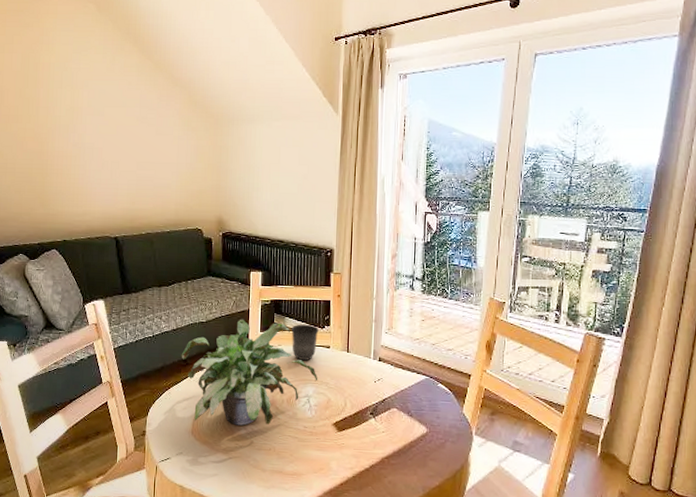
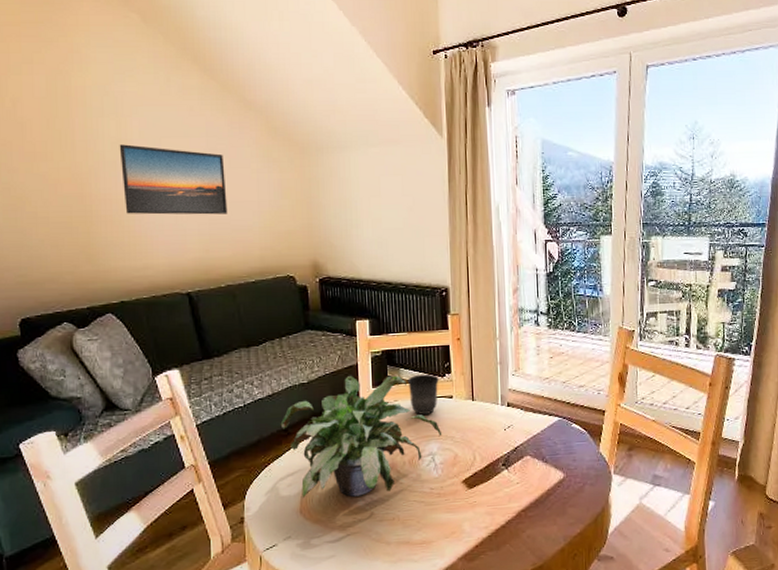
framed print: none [72,111,153,173] -> present [119,144,228,215]

